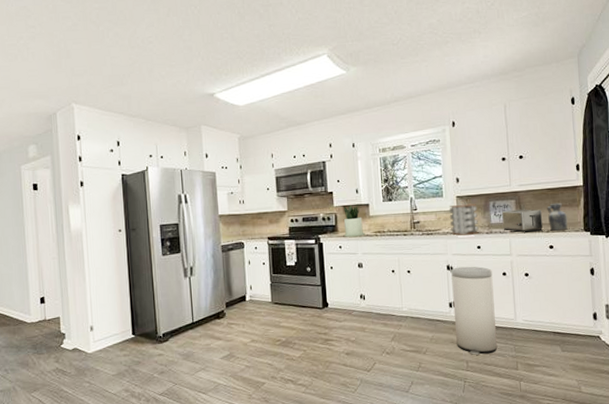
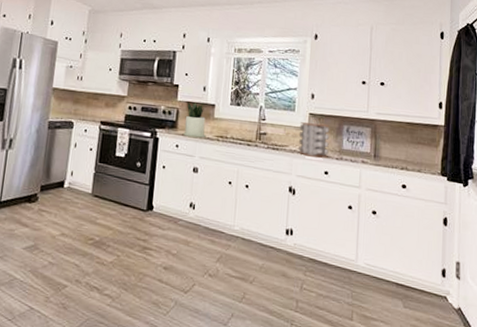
pedal bin: present [451,266,498,355] -> none [288,190,337,296]
toaster: present [502,209,543,233] -> none [354,137,398,167]
ceramic jug: present [547,202,568,232] -> none [403,139,424,172]

